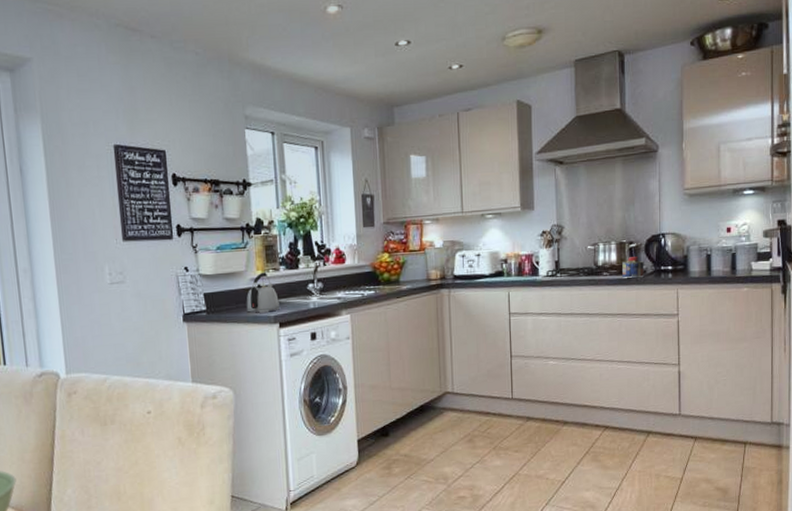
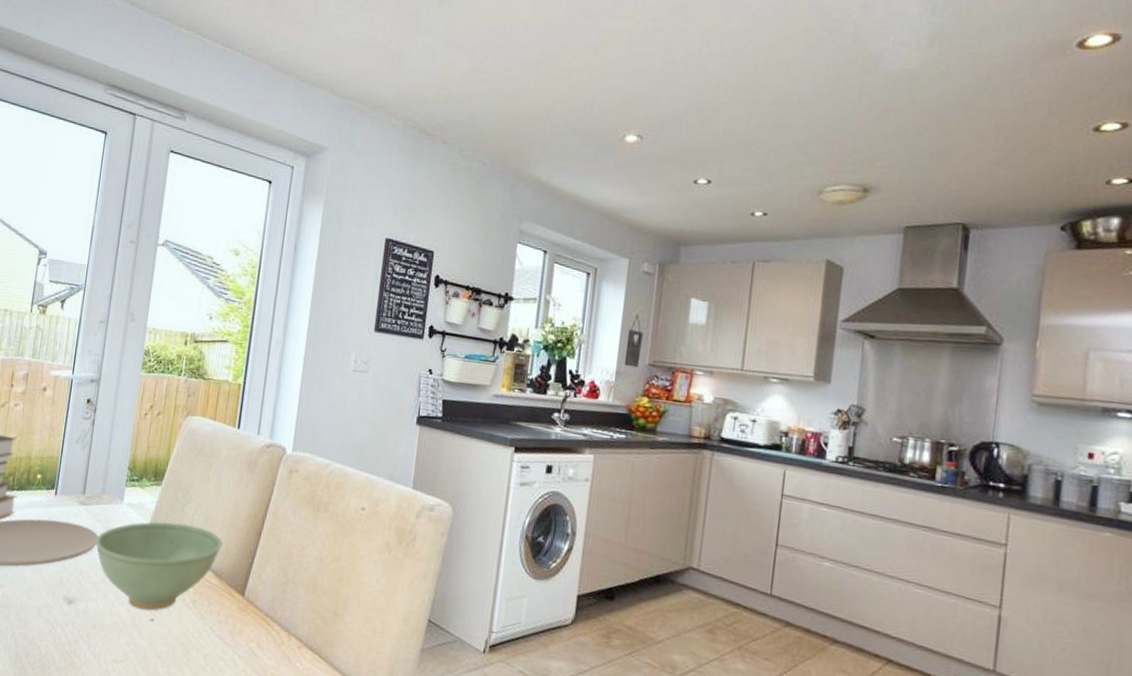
kettle: present [246,272,280,313] -> none [483,390,520,433]

